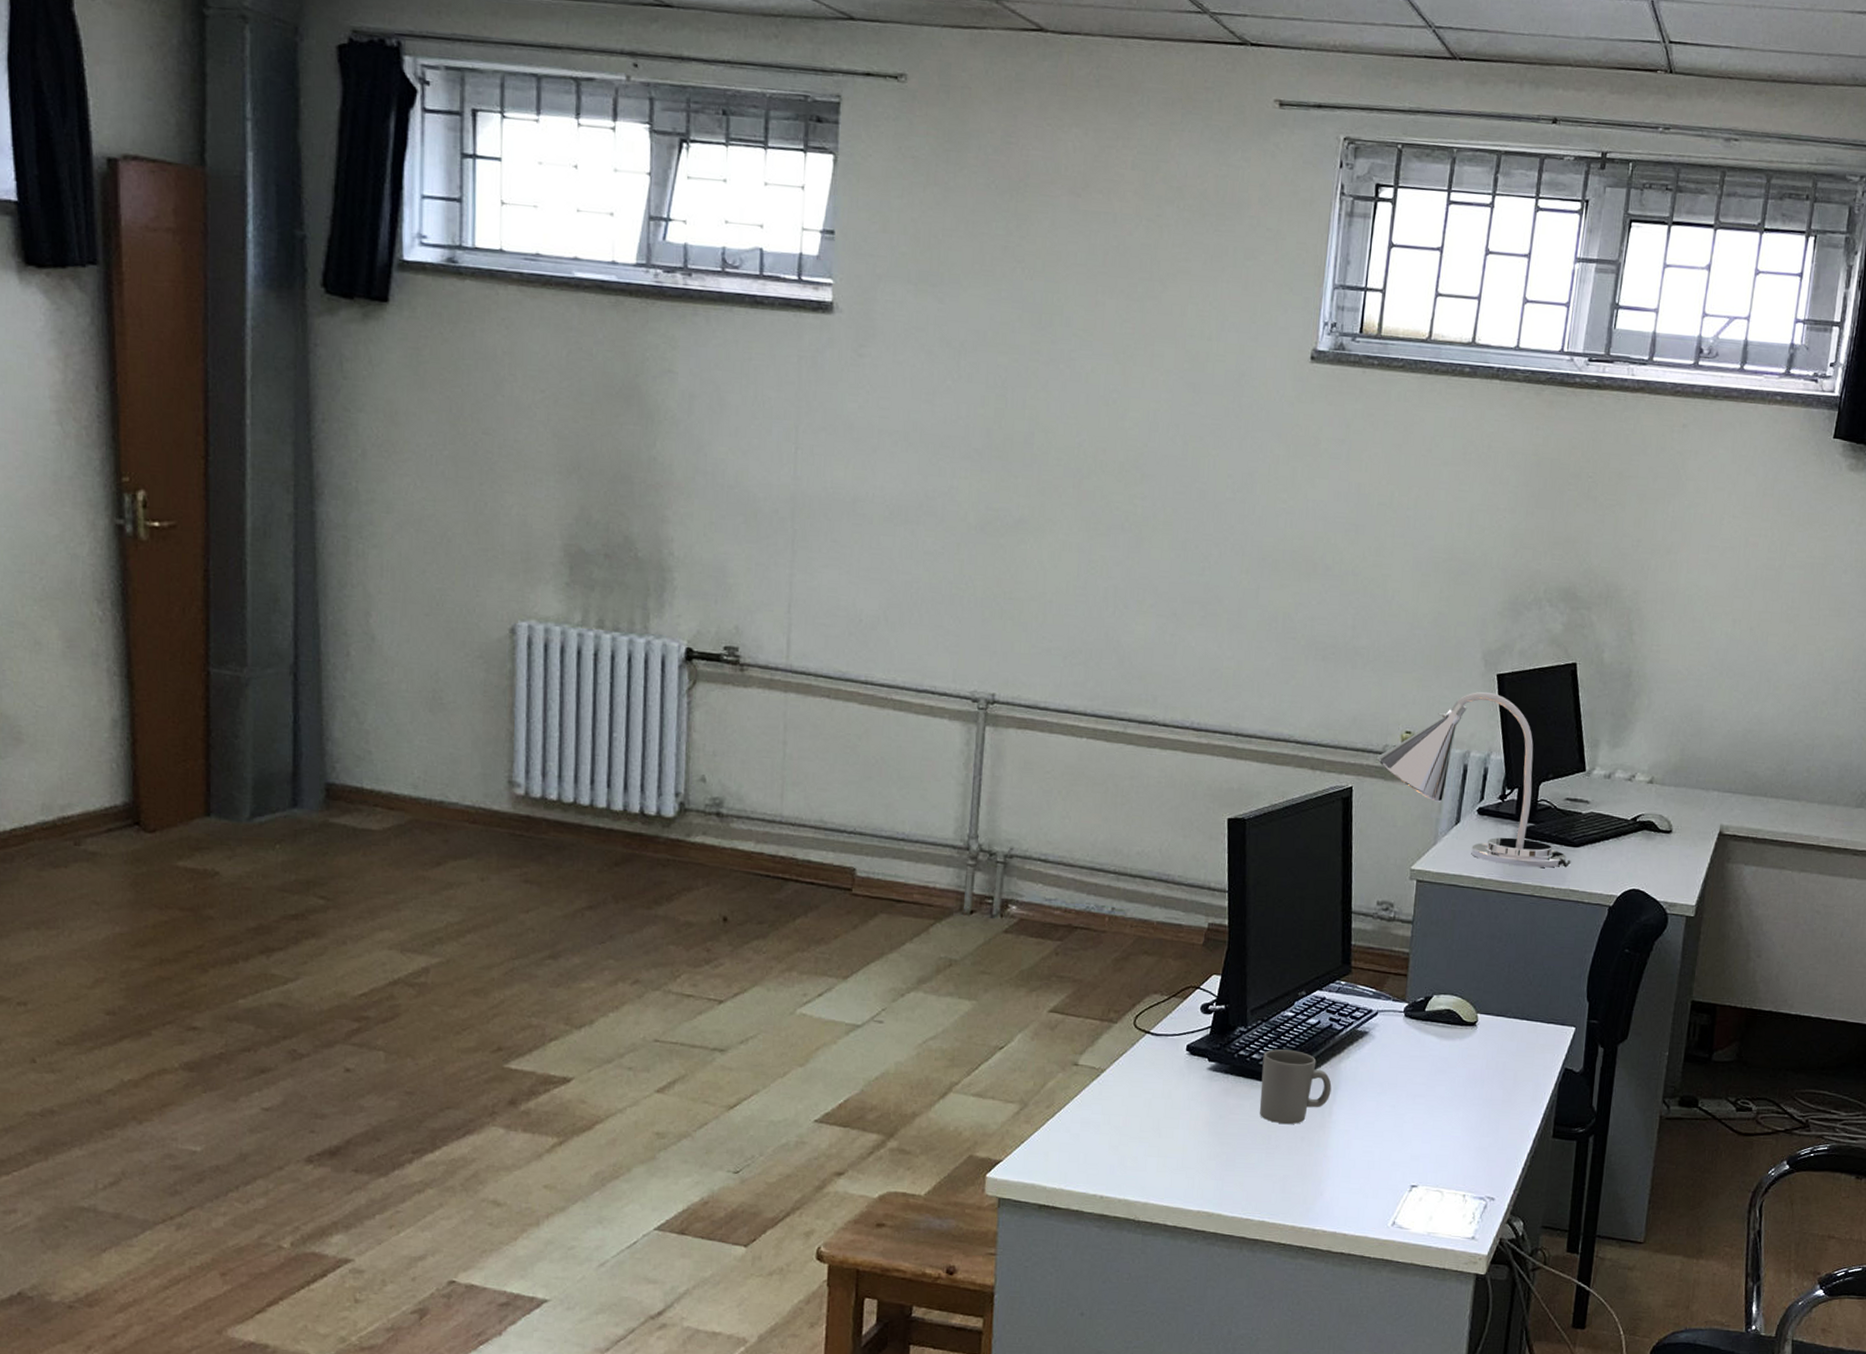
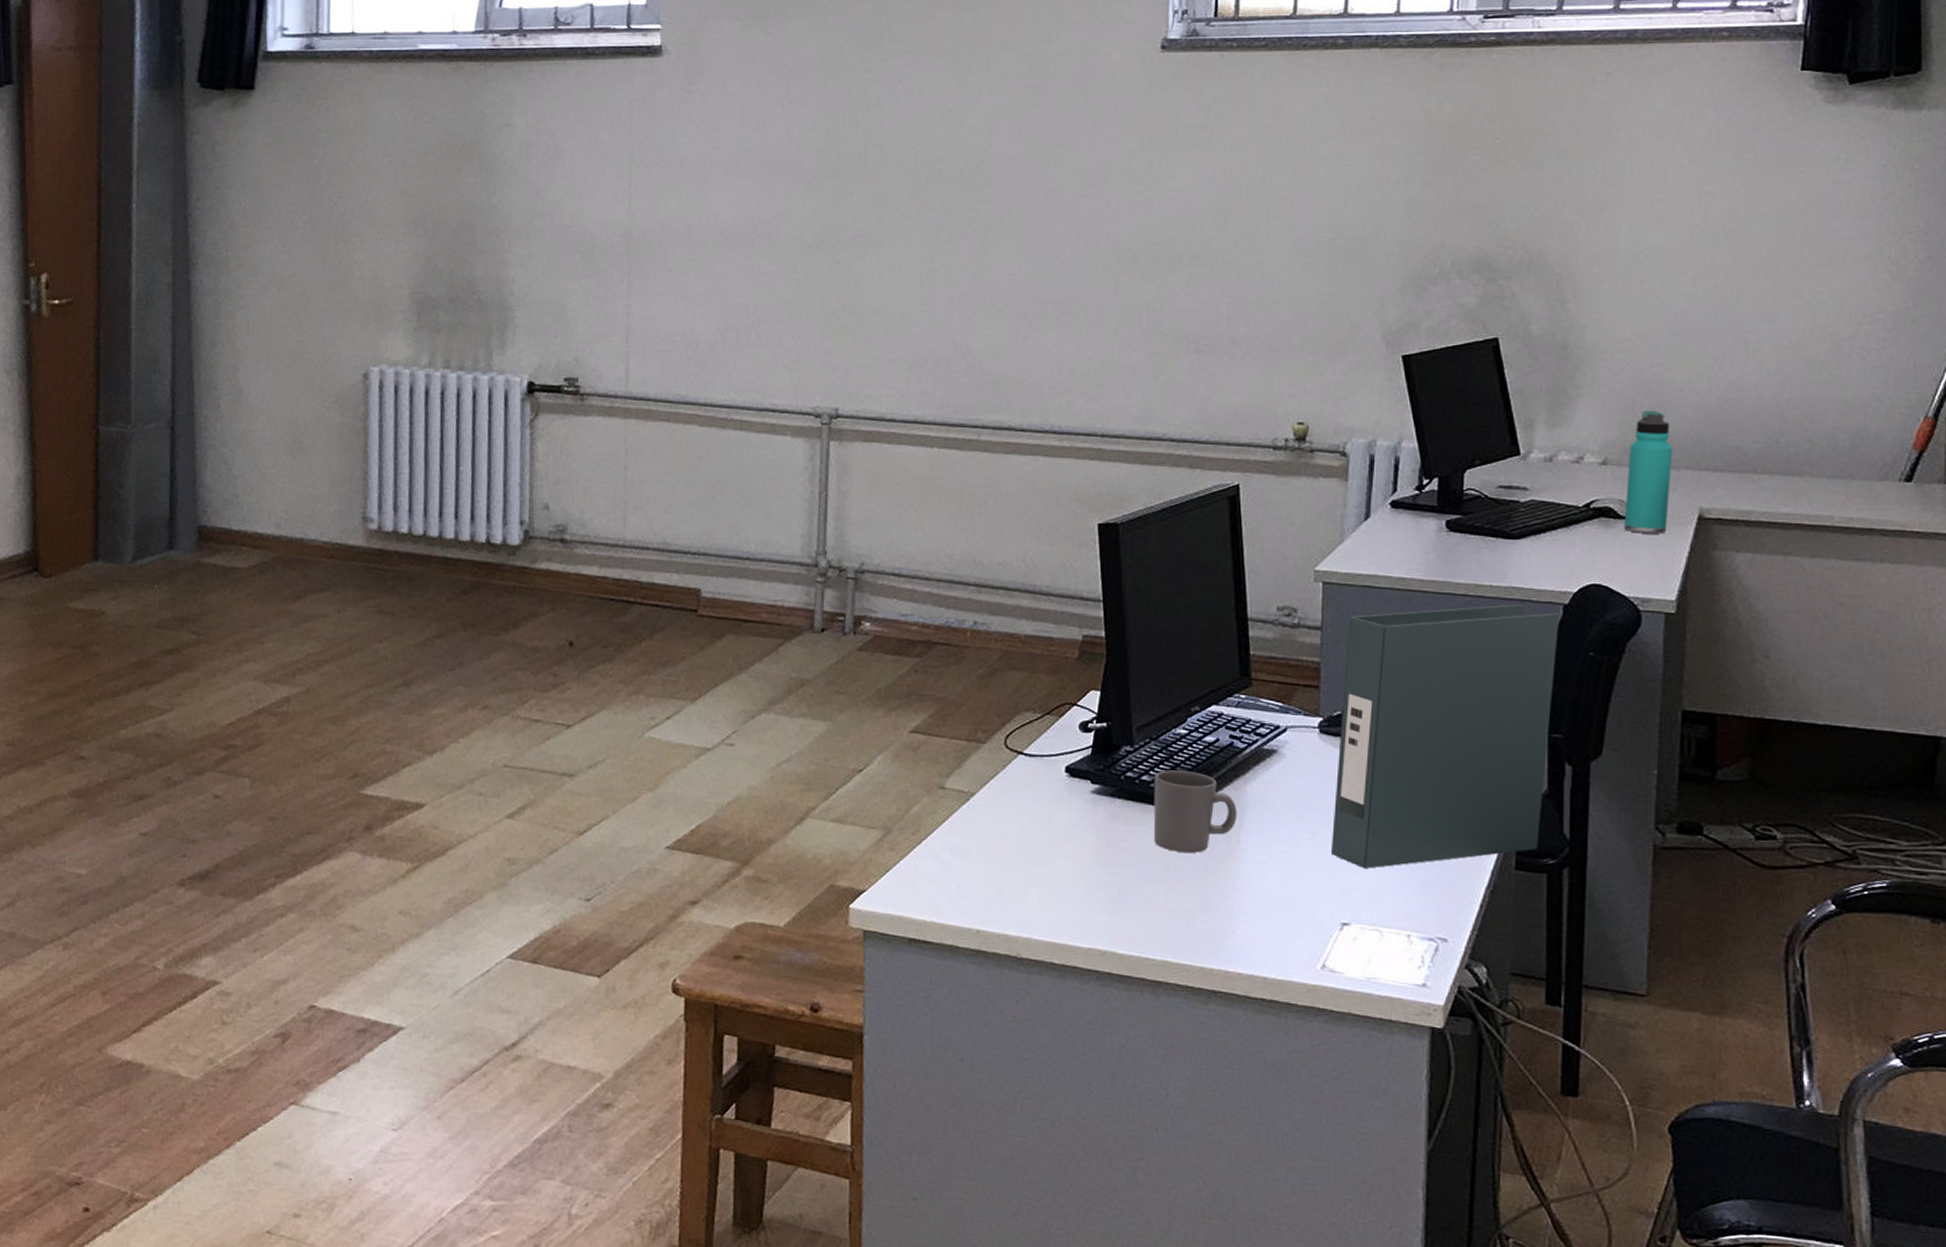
table lamp: present [1376,691,1571,868] -> none [1265,375,1511,564]
binder: none [1406,904,1605,1137] -> present [1330,603,1559,869]
thermos bottle: none [1661,736,1705,847] -> present [1624,410,1673,534]

